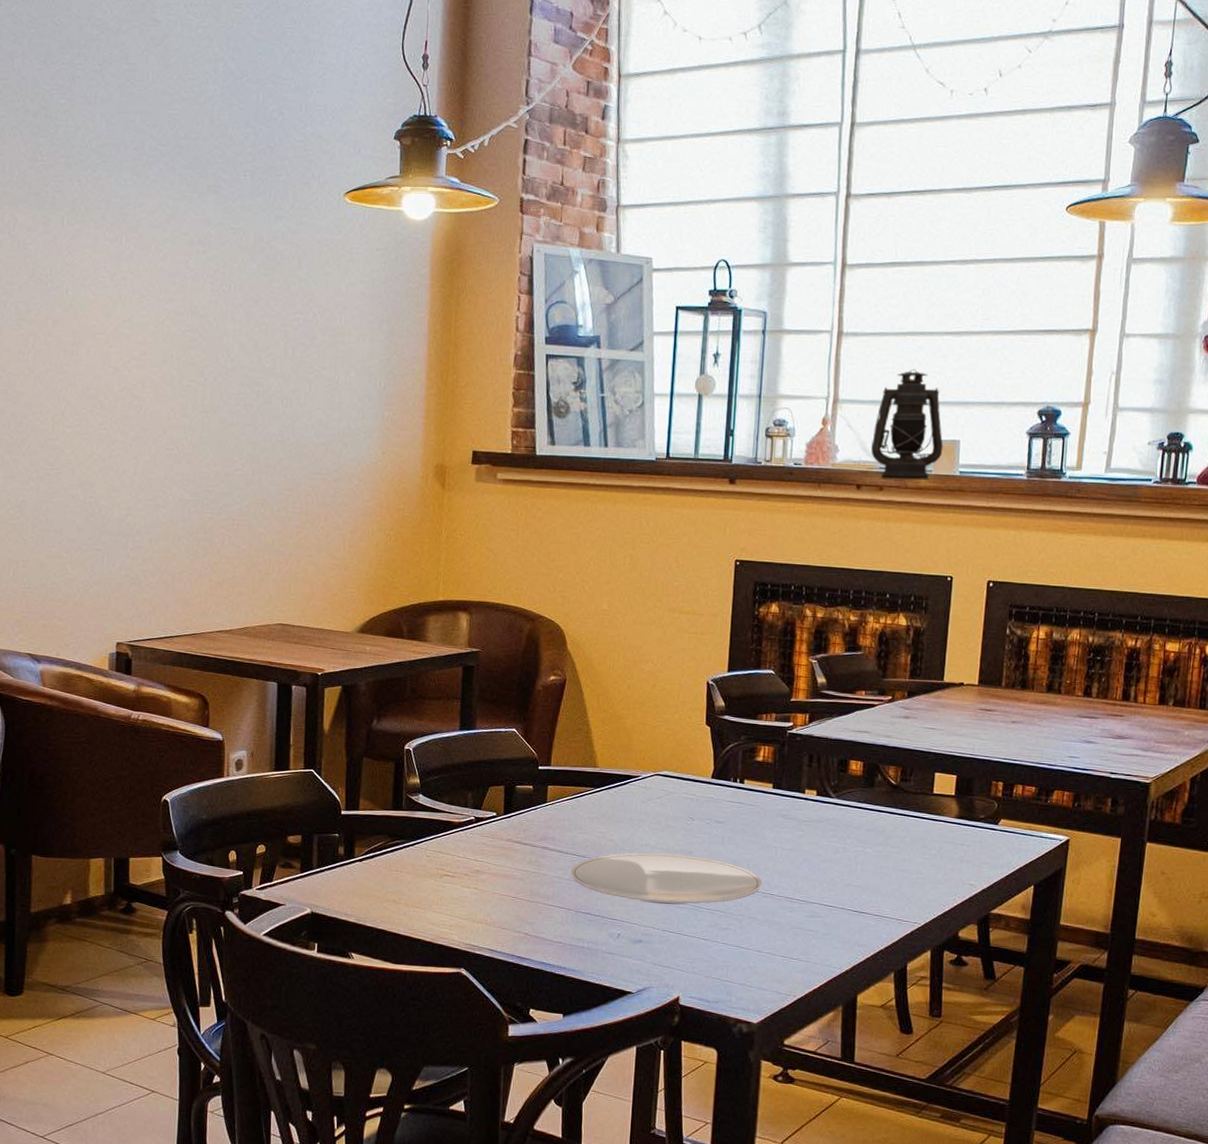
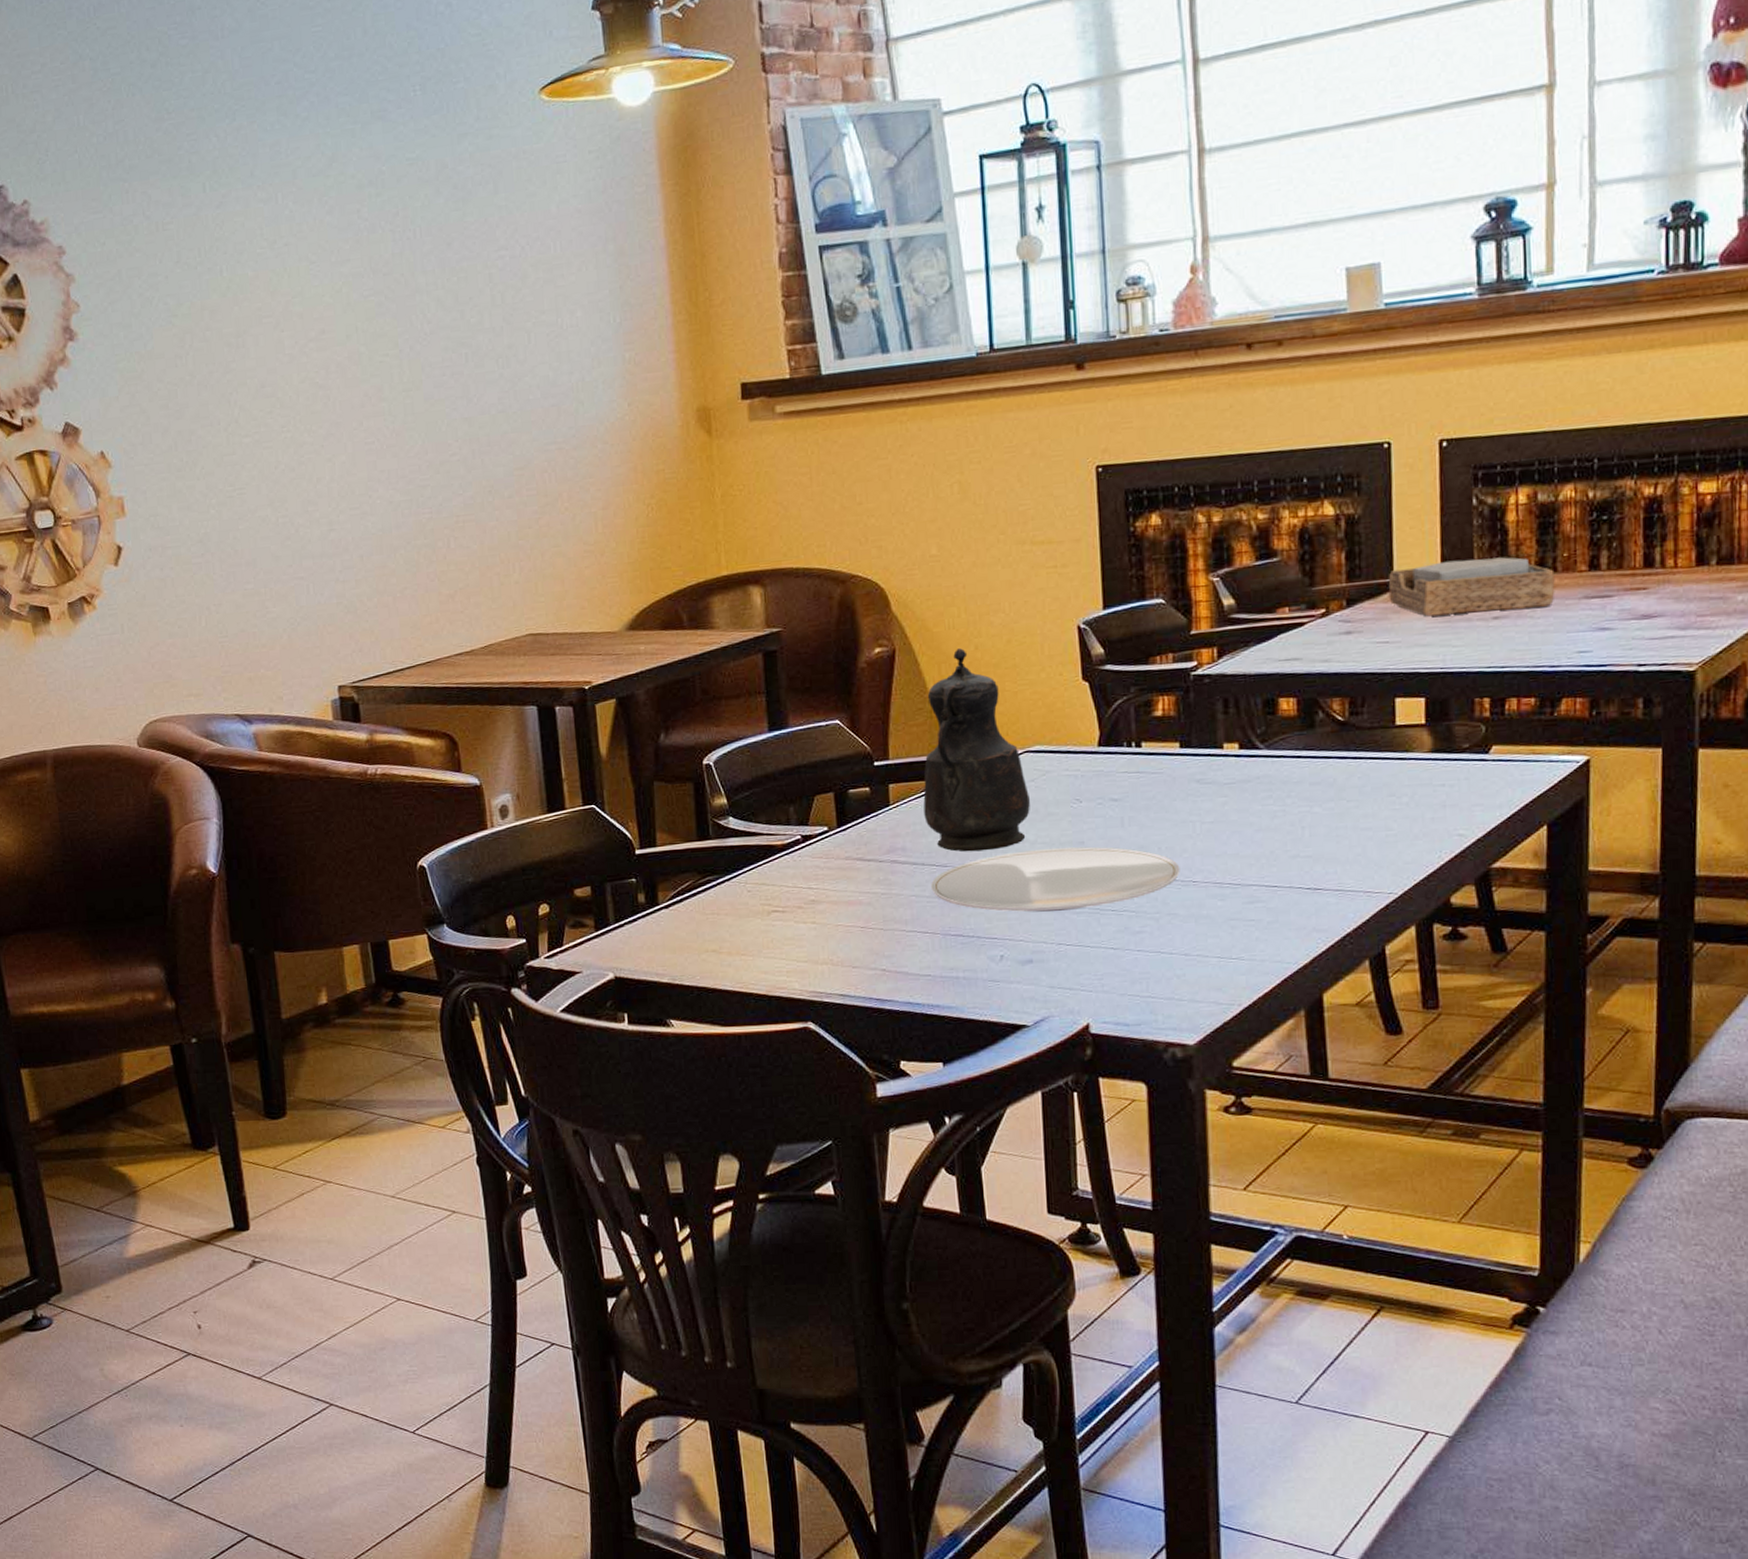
coffeepot: none [572,686,655,849] -> present [923,648,1030,852]
lantern: present [870,369,944,480] -> none [1259,179,1359,331]
napkin holder: none [938,673,1059,720] -> present [1388,557,1555,617]

